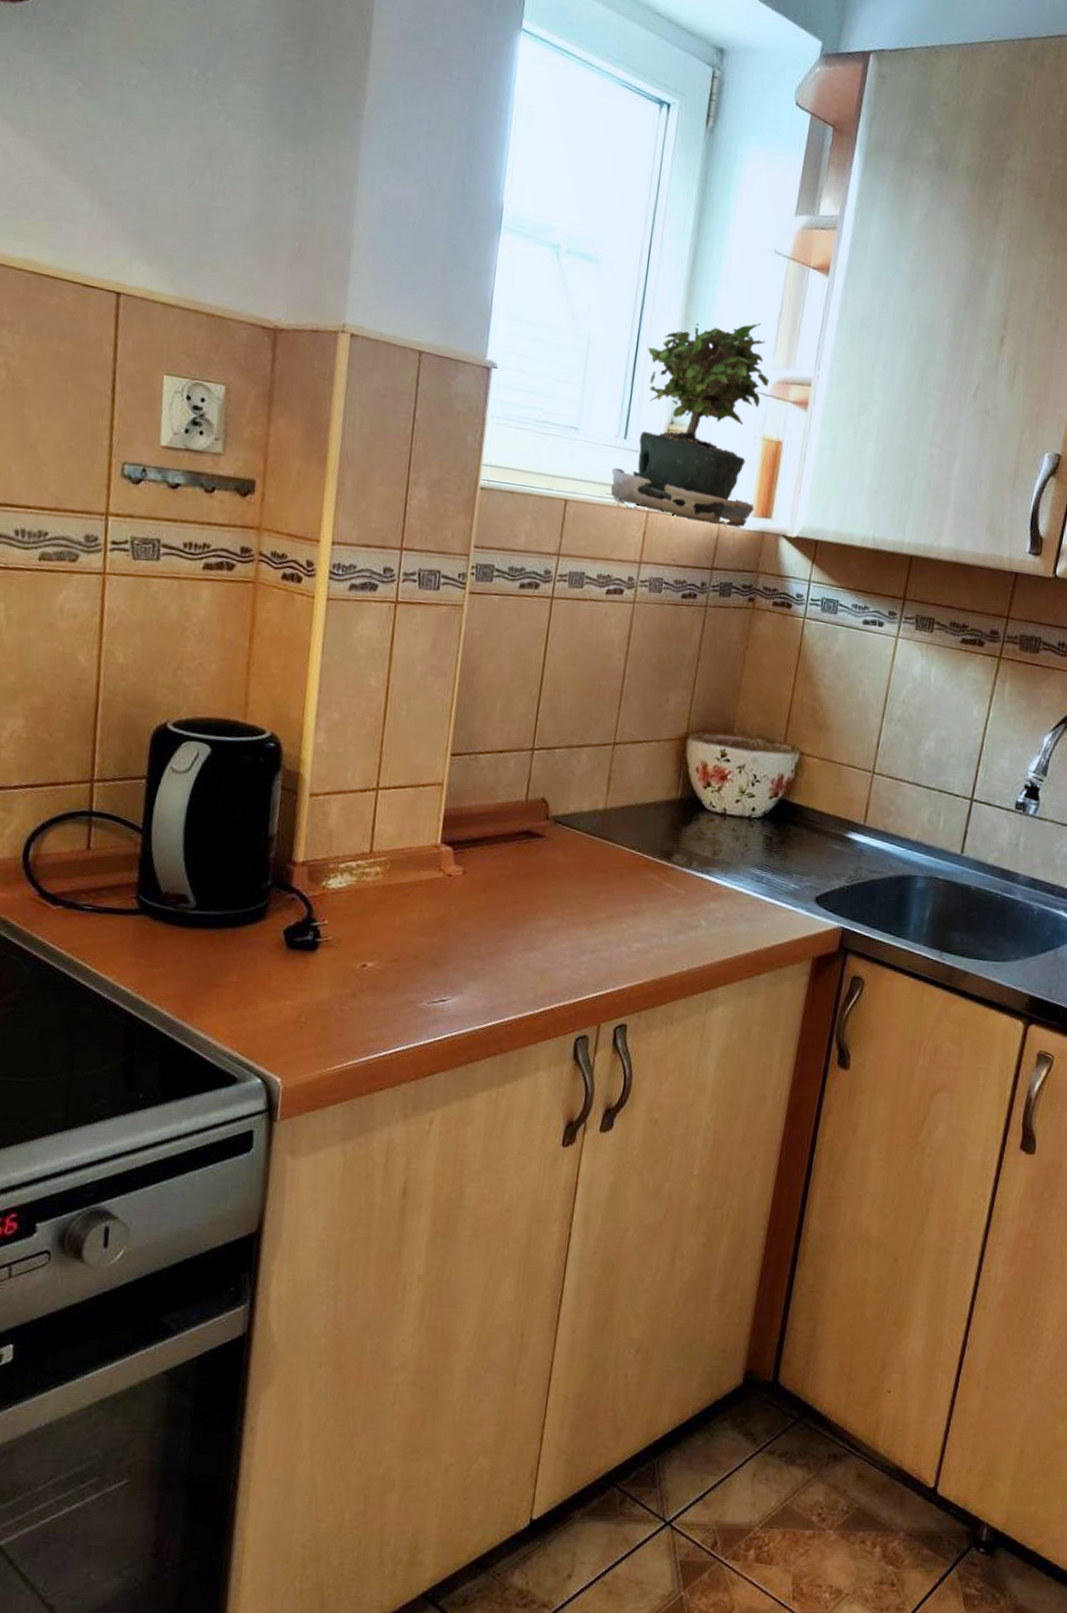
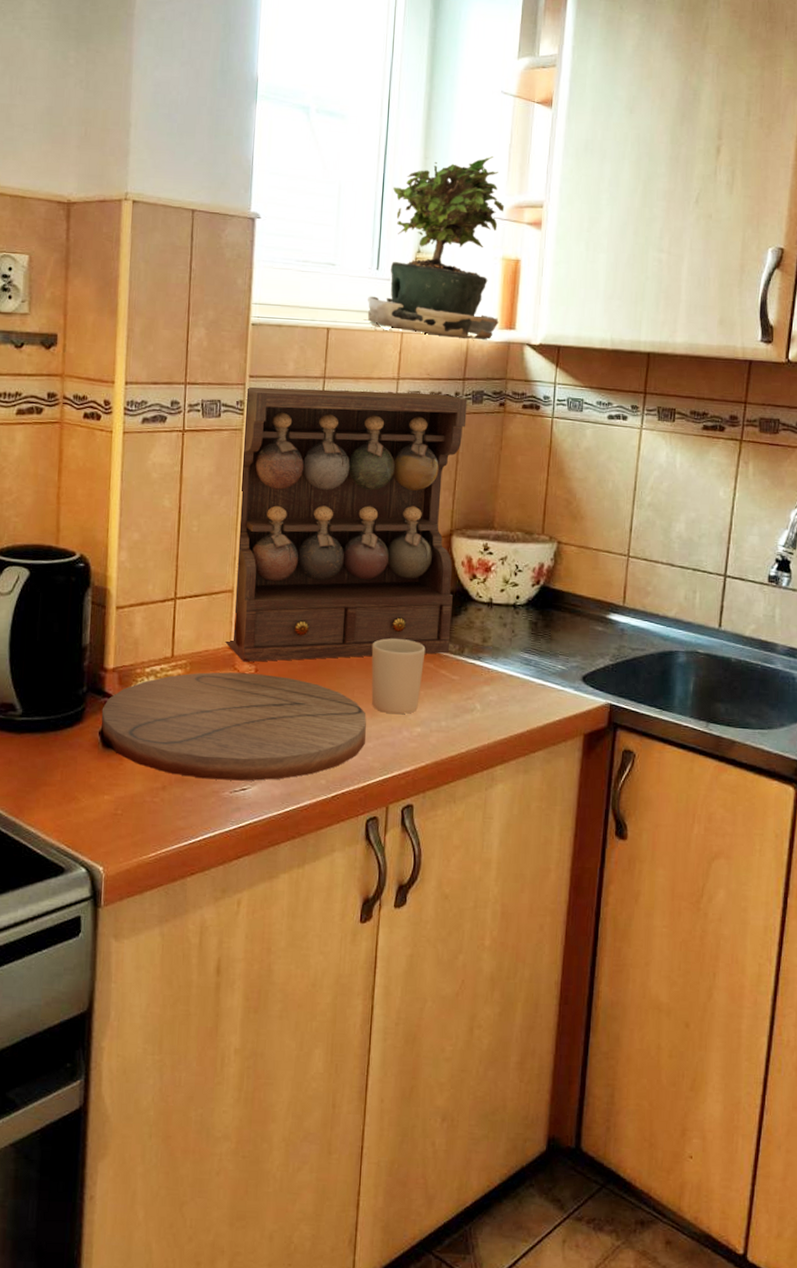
cutting board: none [286,871,583,992] -> present [101,672,367,781]
spice rack: none [431,558,714,865] -> present [225,386,468,662]
mug: none [588,845,651,928] -> present [371,638,426,715]

